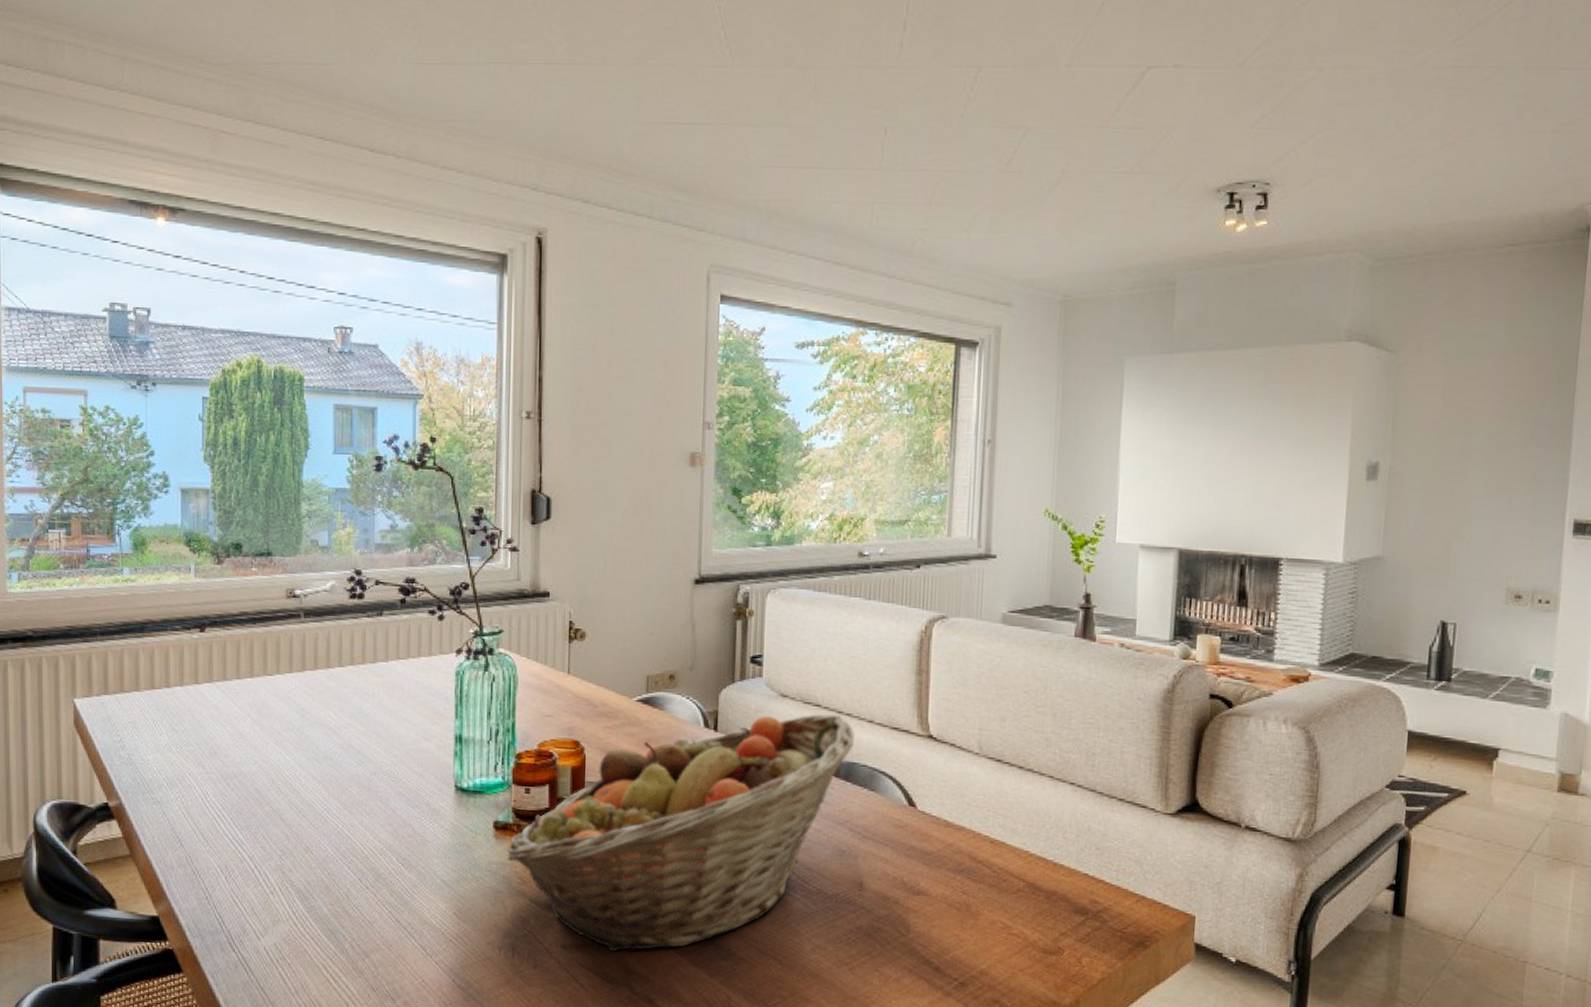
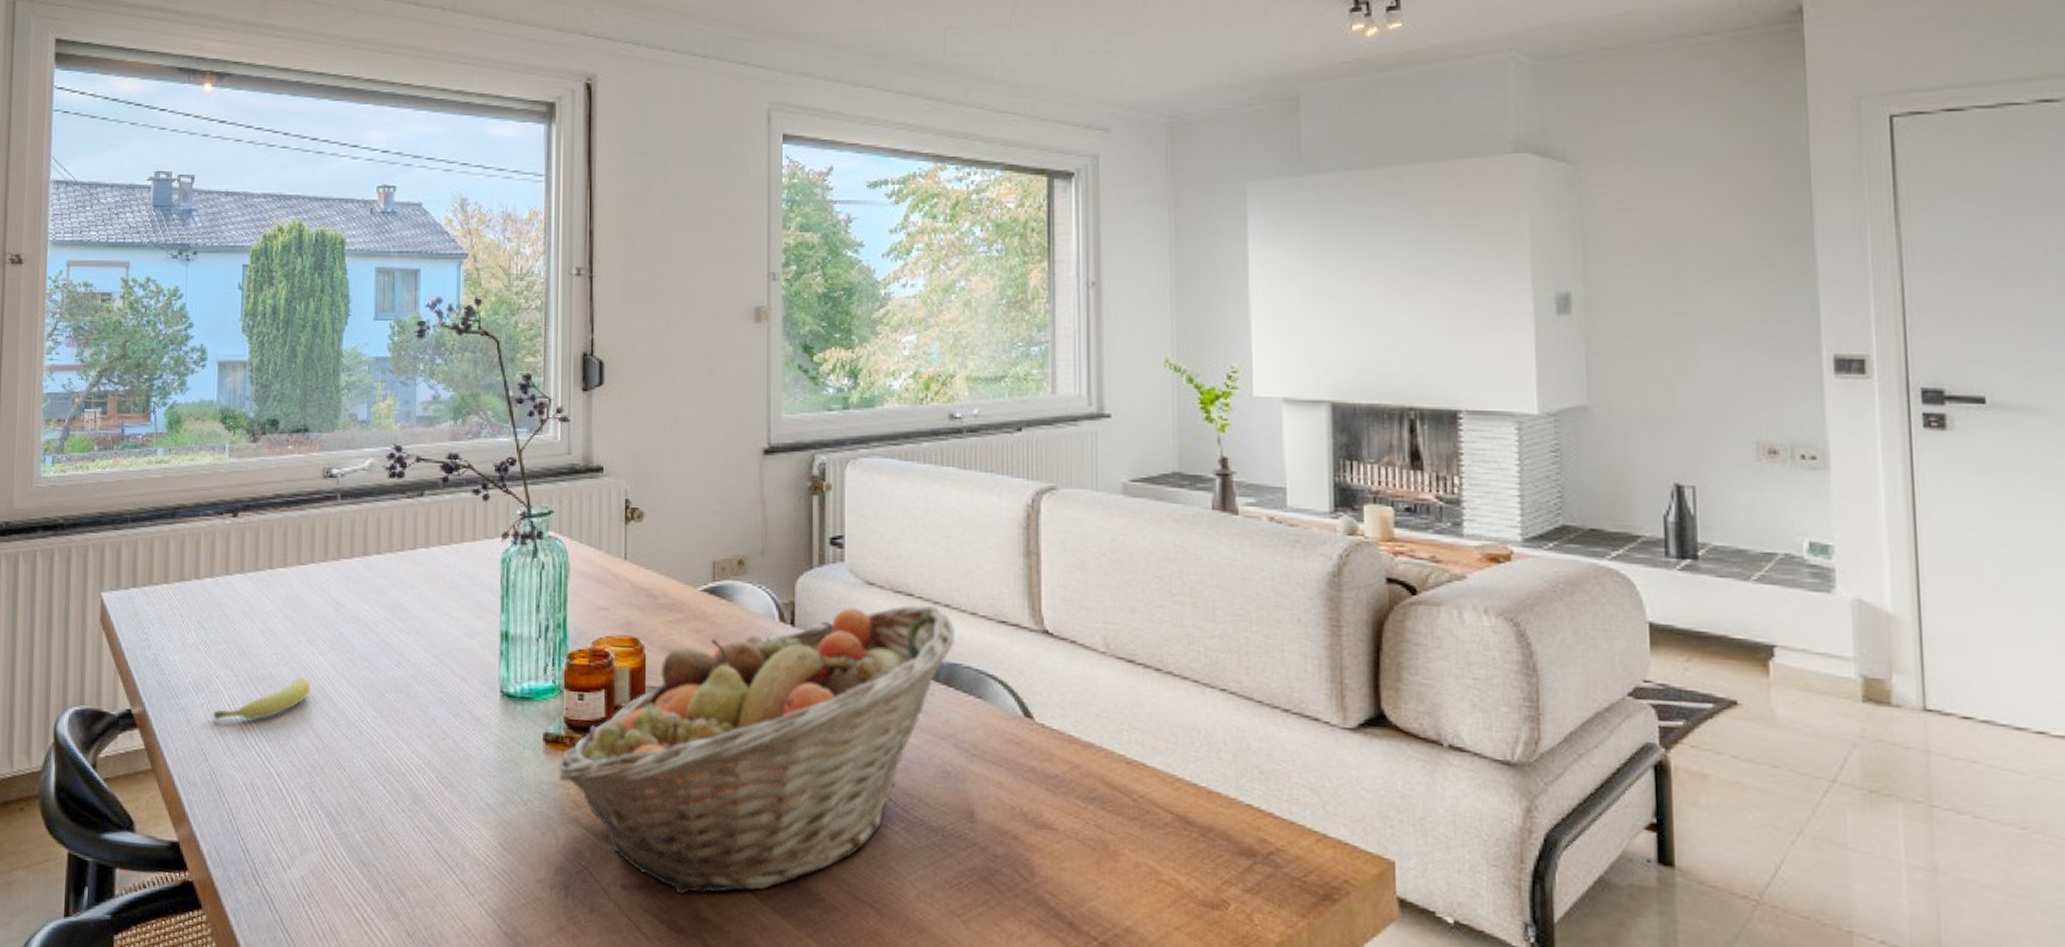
fruit: none [187,774,279,812] -> present [213,677,311,720]

